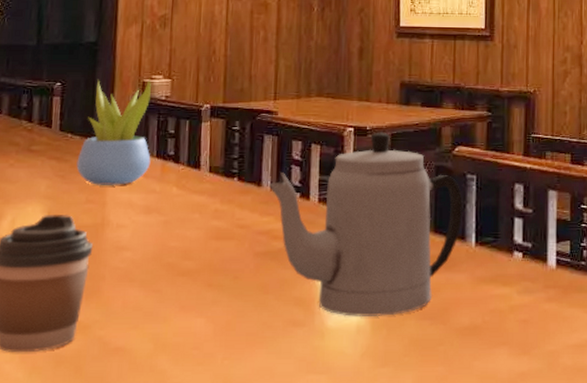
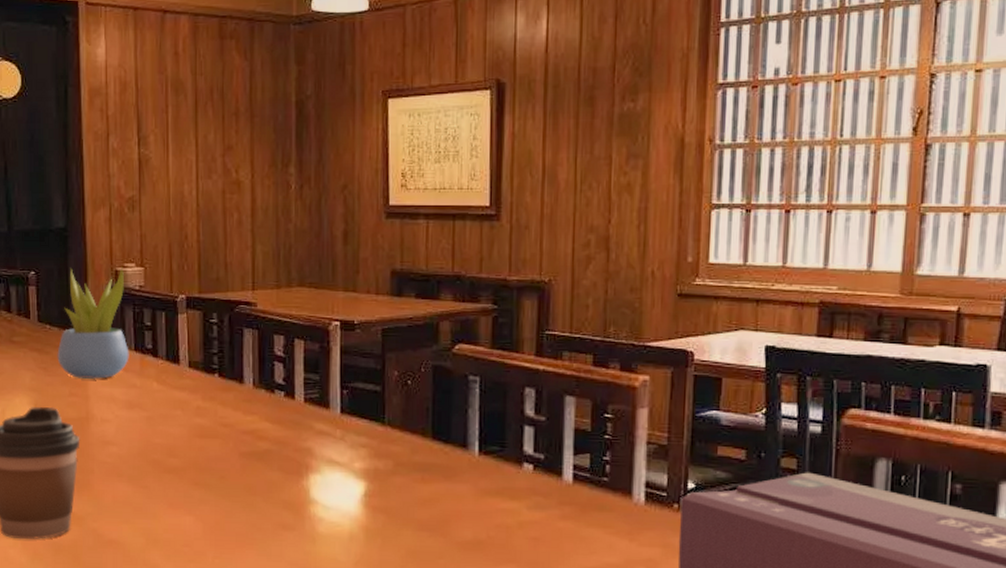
teapot: present [269,132,463,317] -> none [252,326,465,525]

